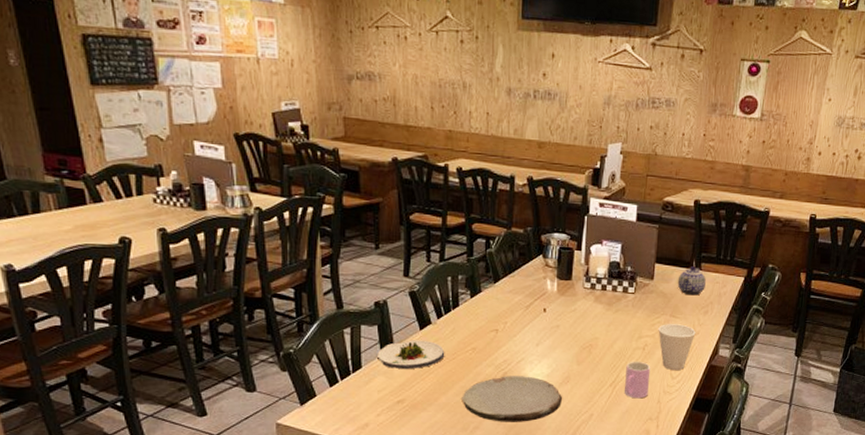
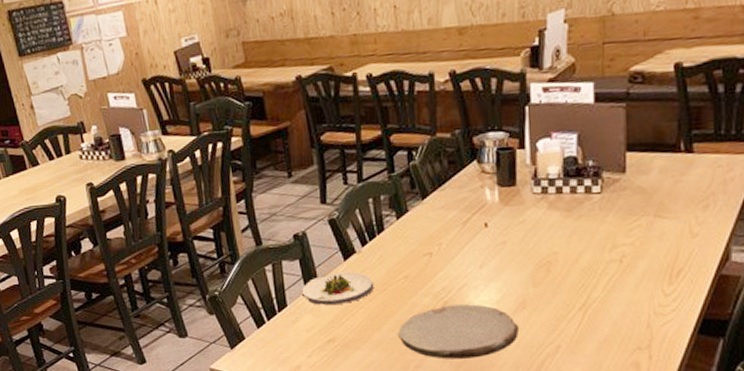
cup: present [625,361,651,399] -> none [599,276,634,324]
cup: present [658,324,696,371] -> none [639,225,694,286]
teapot: present [677,266,707,296] -> none [660,149,703,187]

